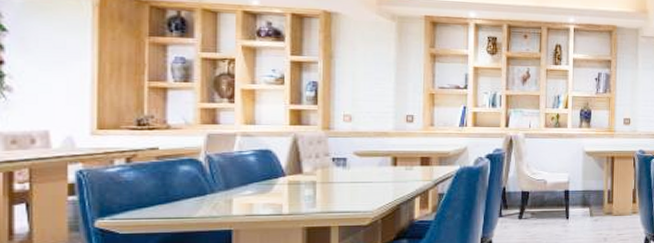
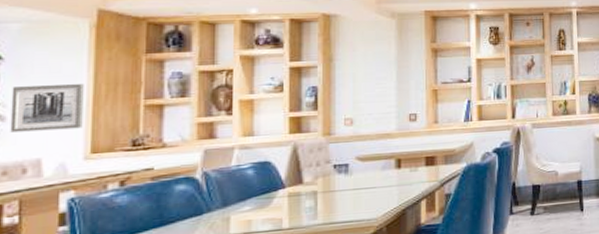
wall art: none [17,59,89,105] -> present [10,84,84,133]

